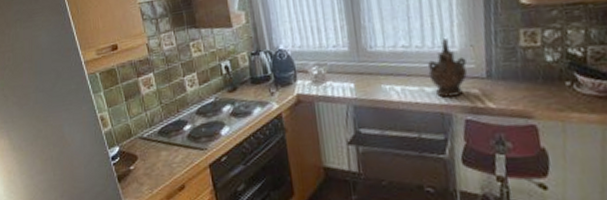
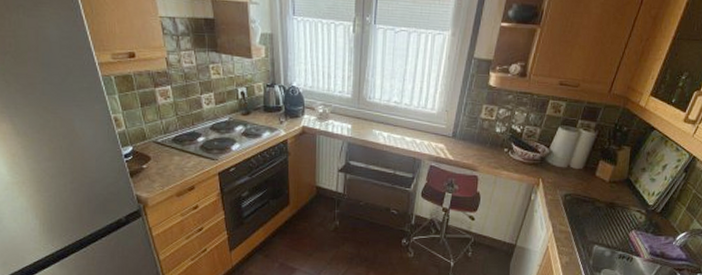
ceremonial vessel: present [427,38,467,98] -> none [410,102,440,147]

